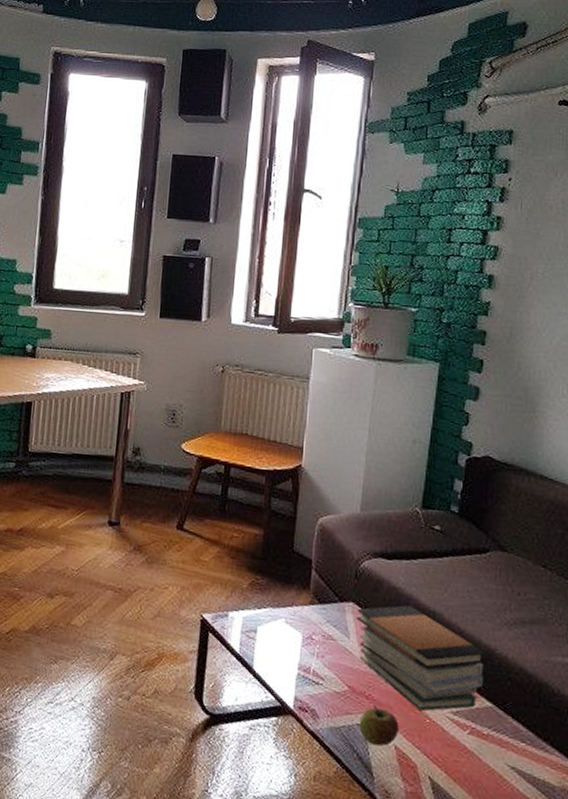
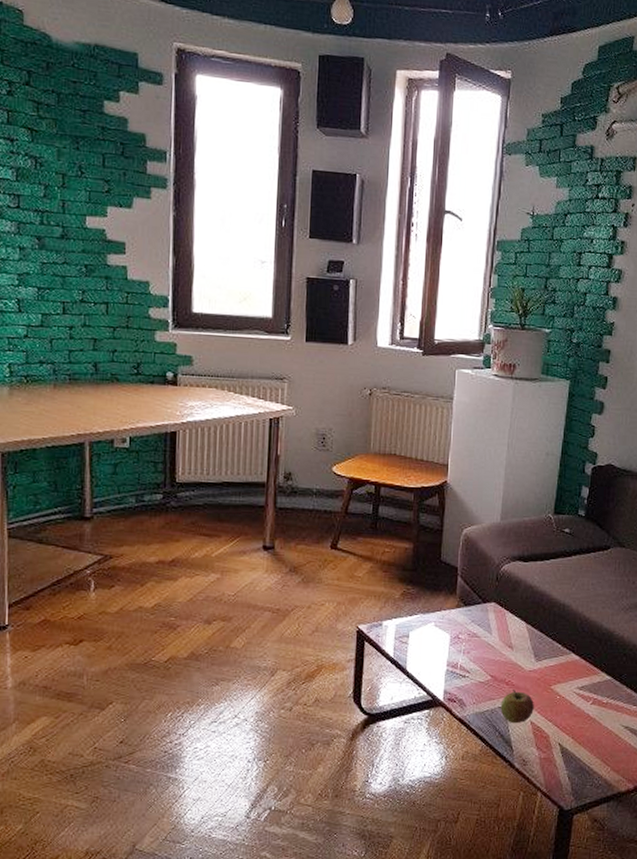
book stack: present [356,605,486,712] -> none [497,601,606,690]

